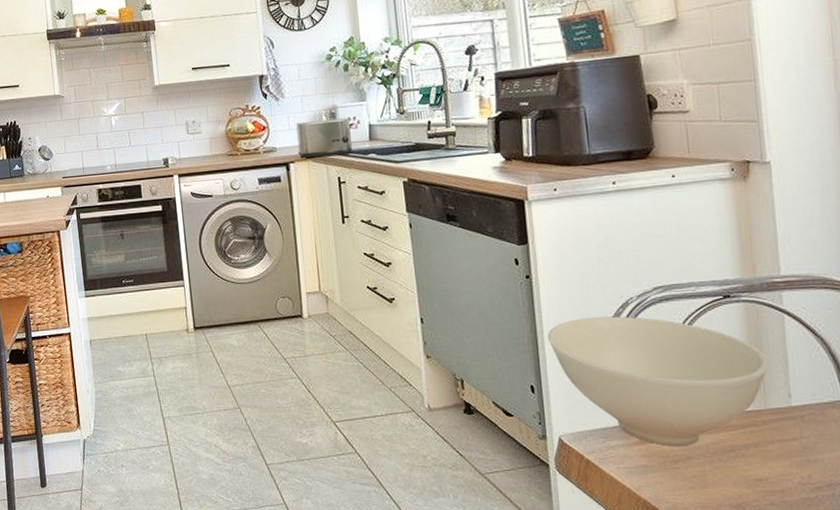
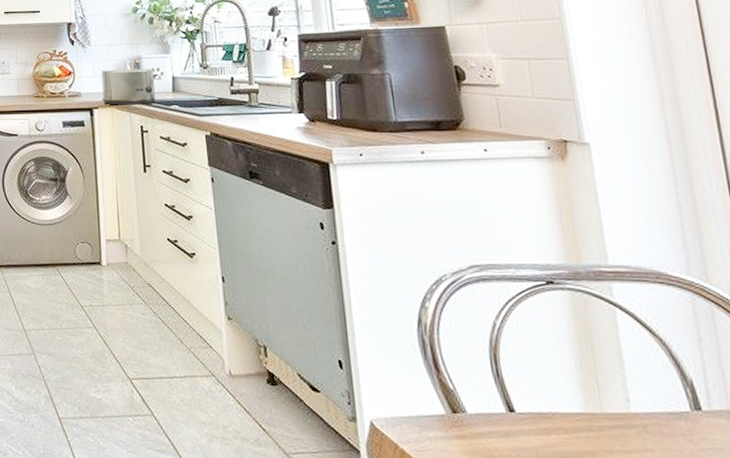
bowl: present [547,316,769,446] -> none [355,292,603,446]

